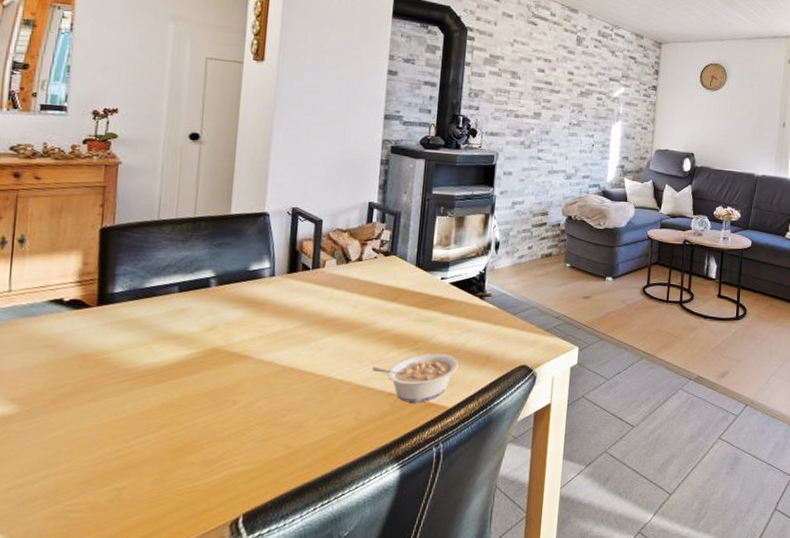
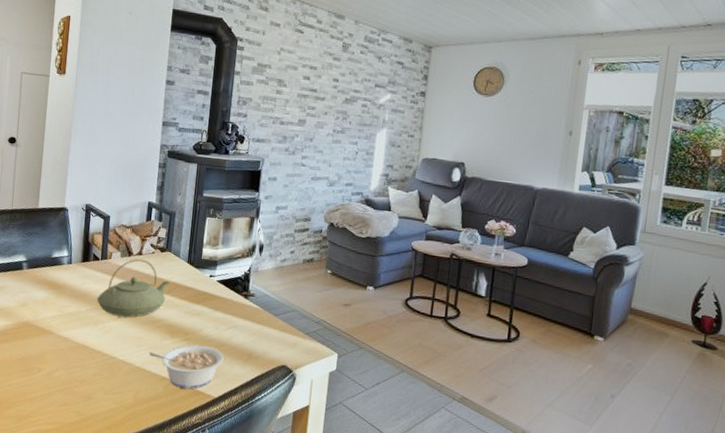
teapot: none [307,265,396,331] -> present [97,258,170,318]

